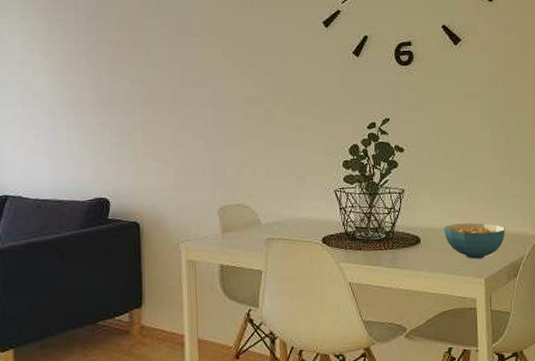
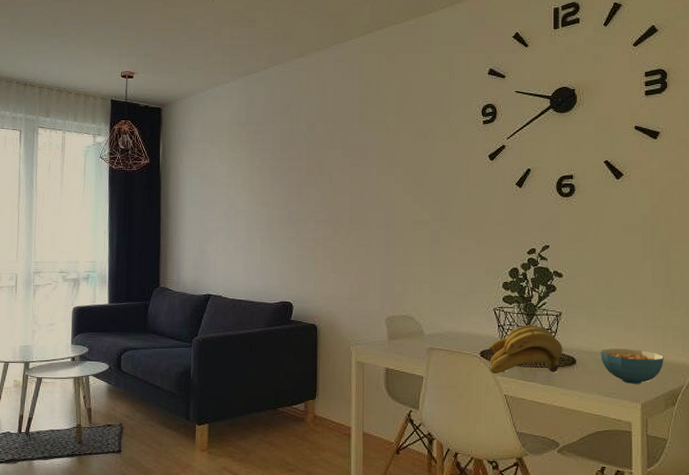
banana bunch: none [331,205,407,261] -> present [489,325,563,374]

